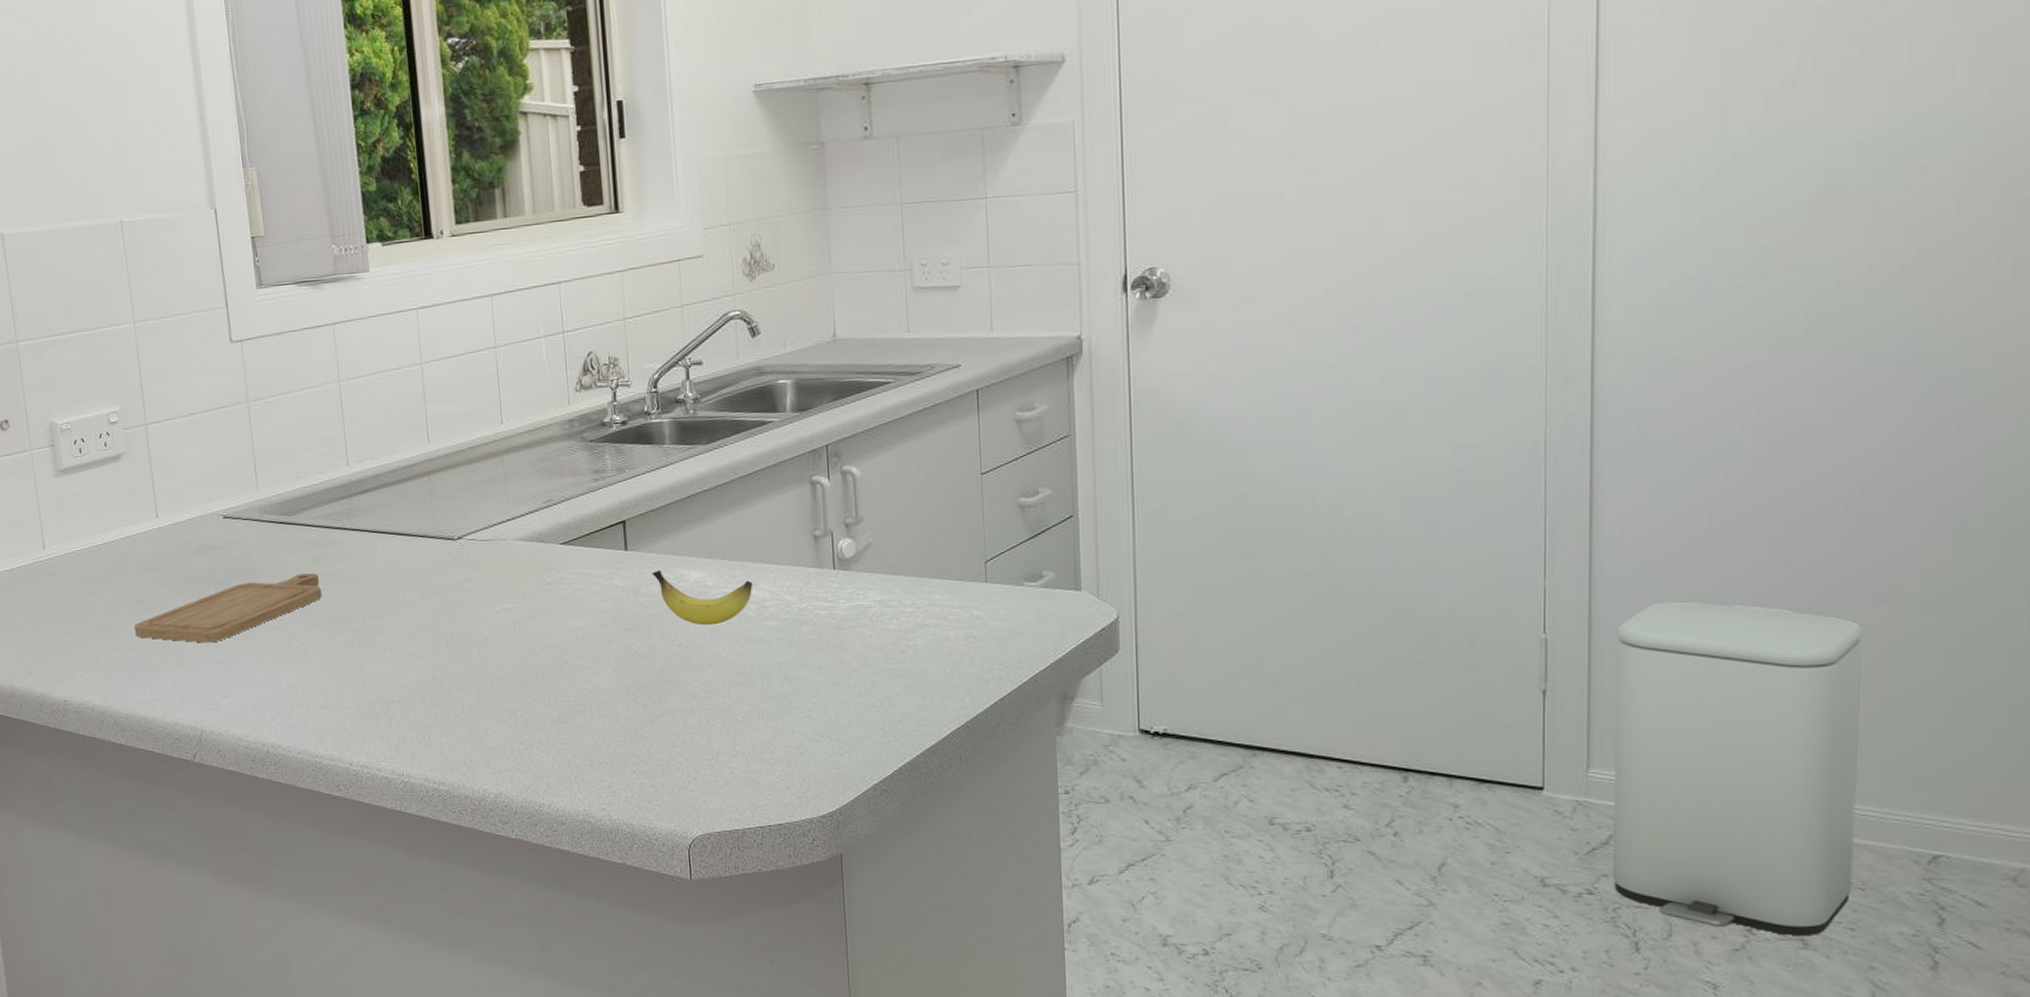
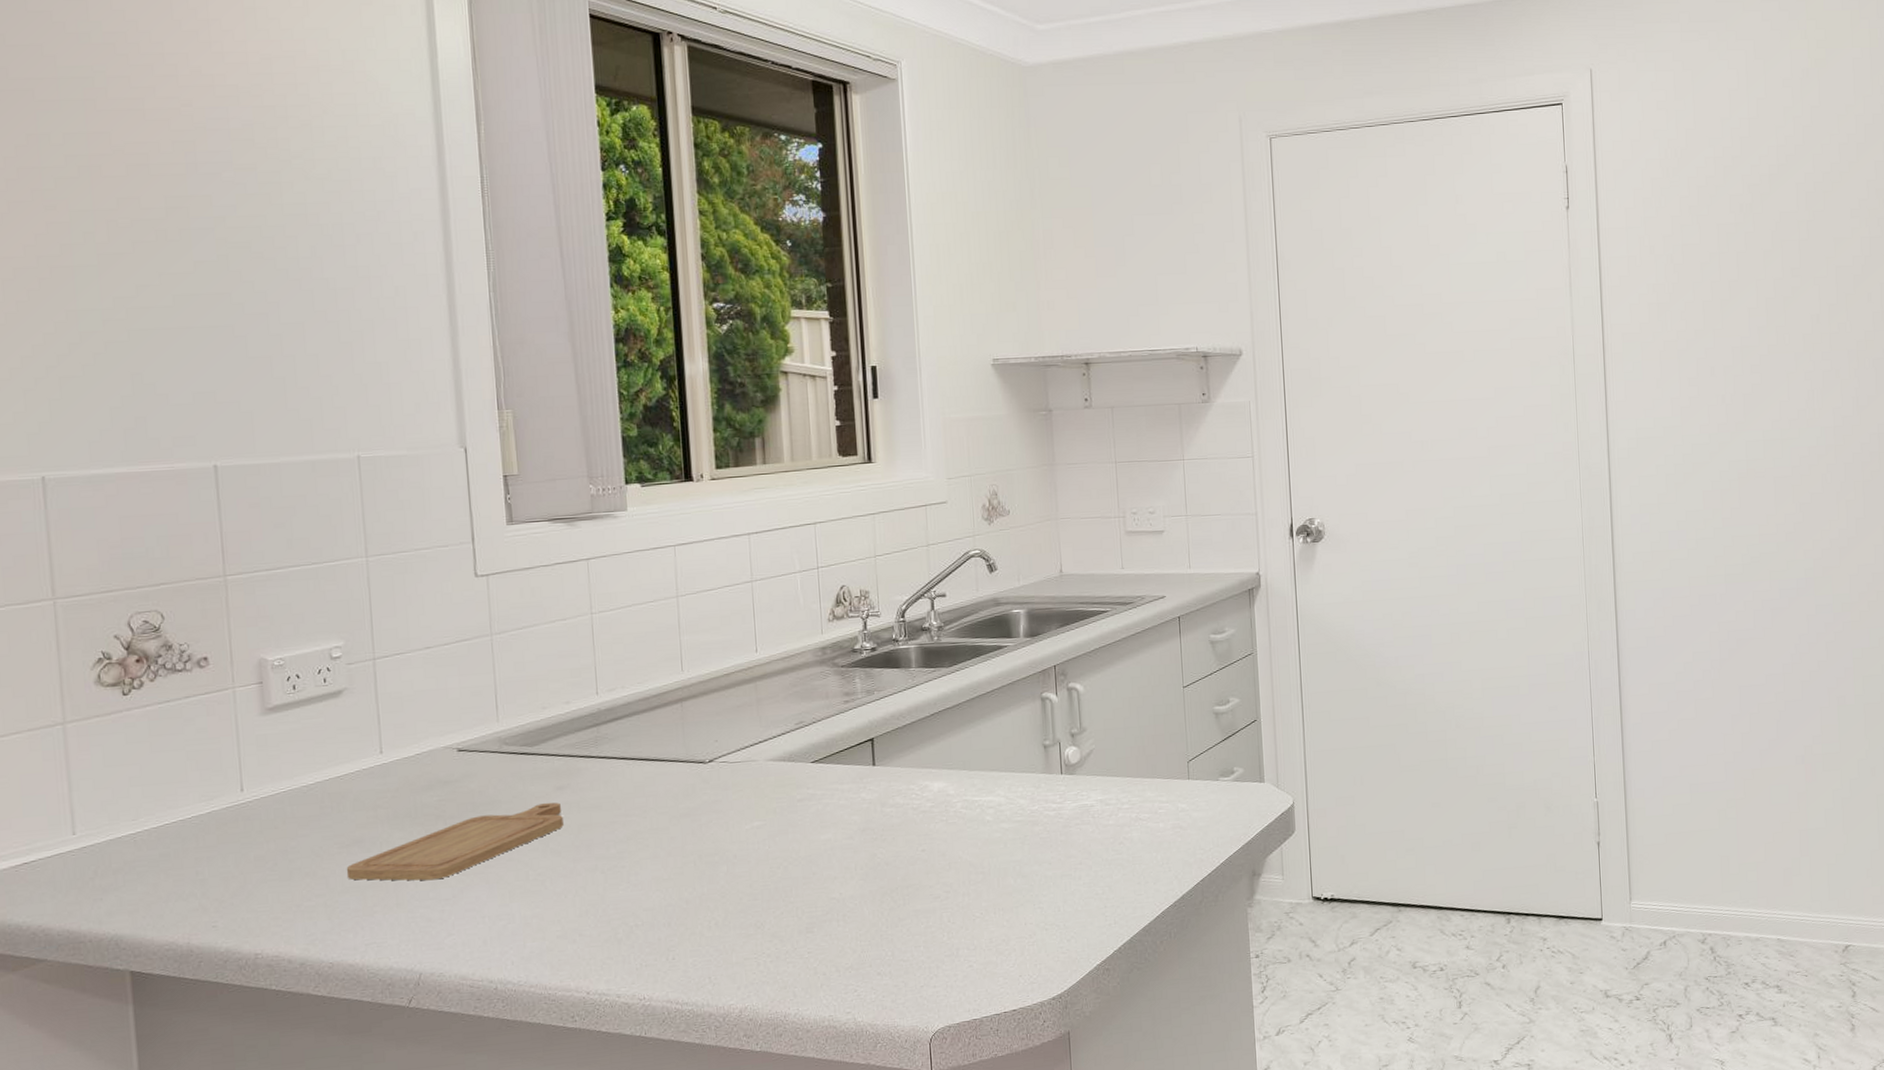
banana: present [652,569,753,626] -> none [898,782,990,831]
pedal bin: present [1613,601,1864,935] -> none [1642,768,1800,1017]

